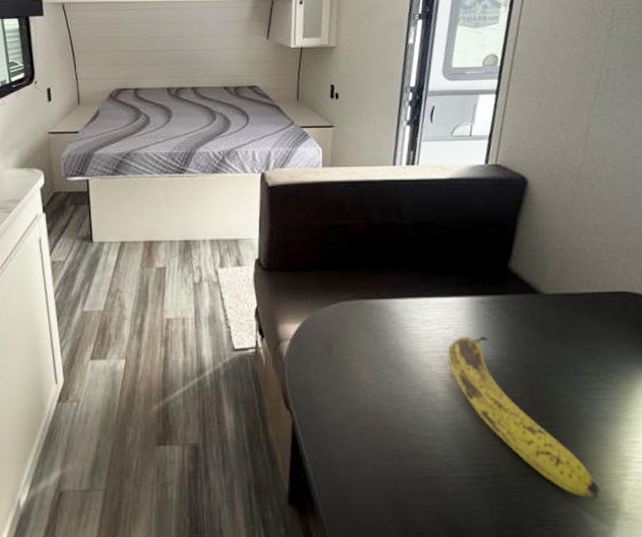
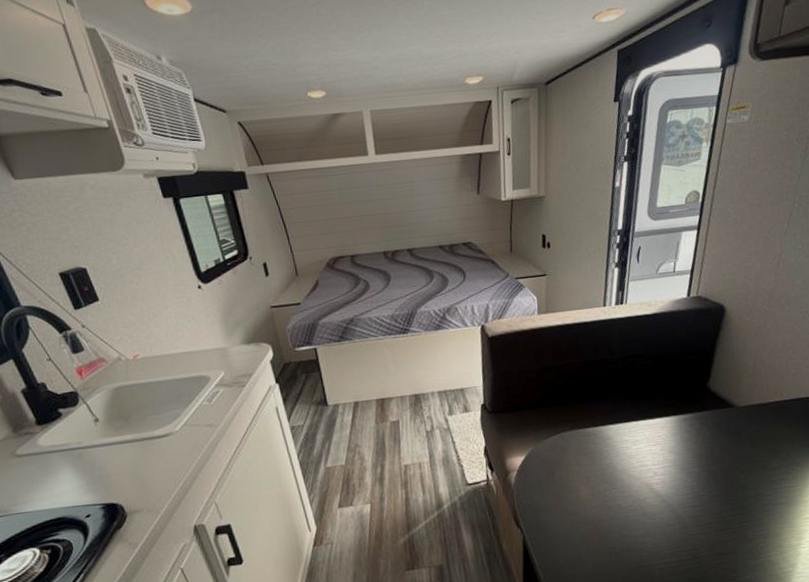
fruit: present [447,336,600,500] -> none [654,448,779,566]

